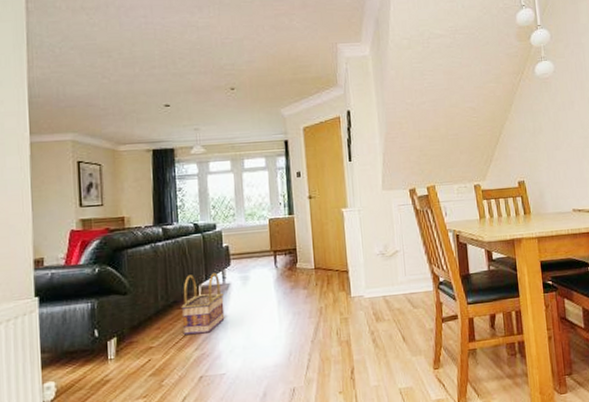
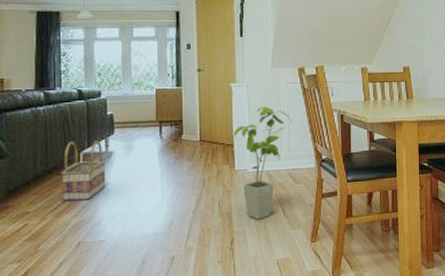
house plant: none [347,230,406,348] -> present [233,106,292,220]

